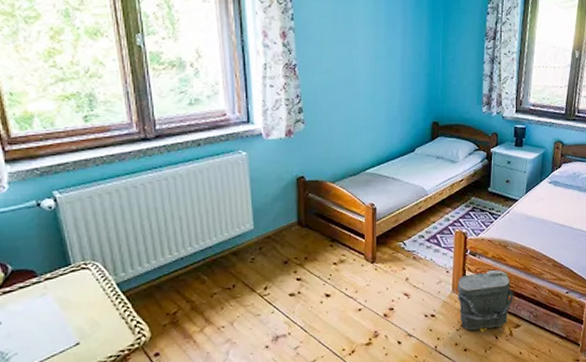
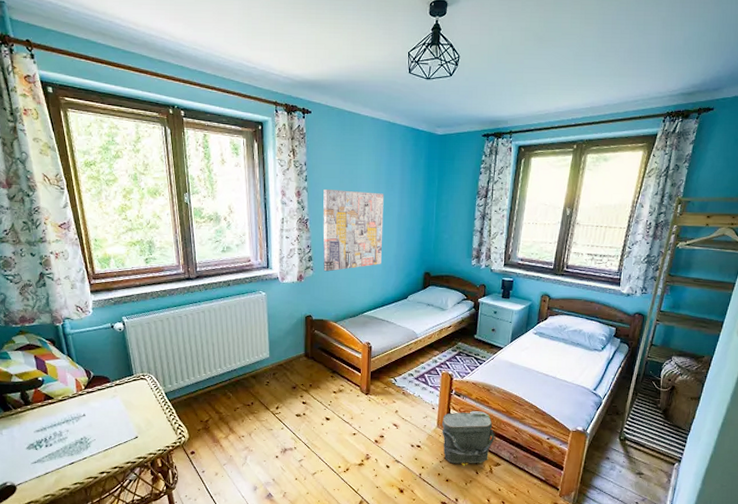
wall art: none [314,30,385,125] -> present [323,189,384,272]

